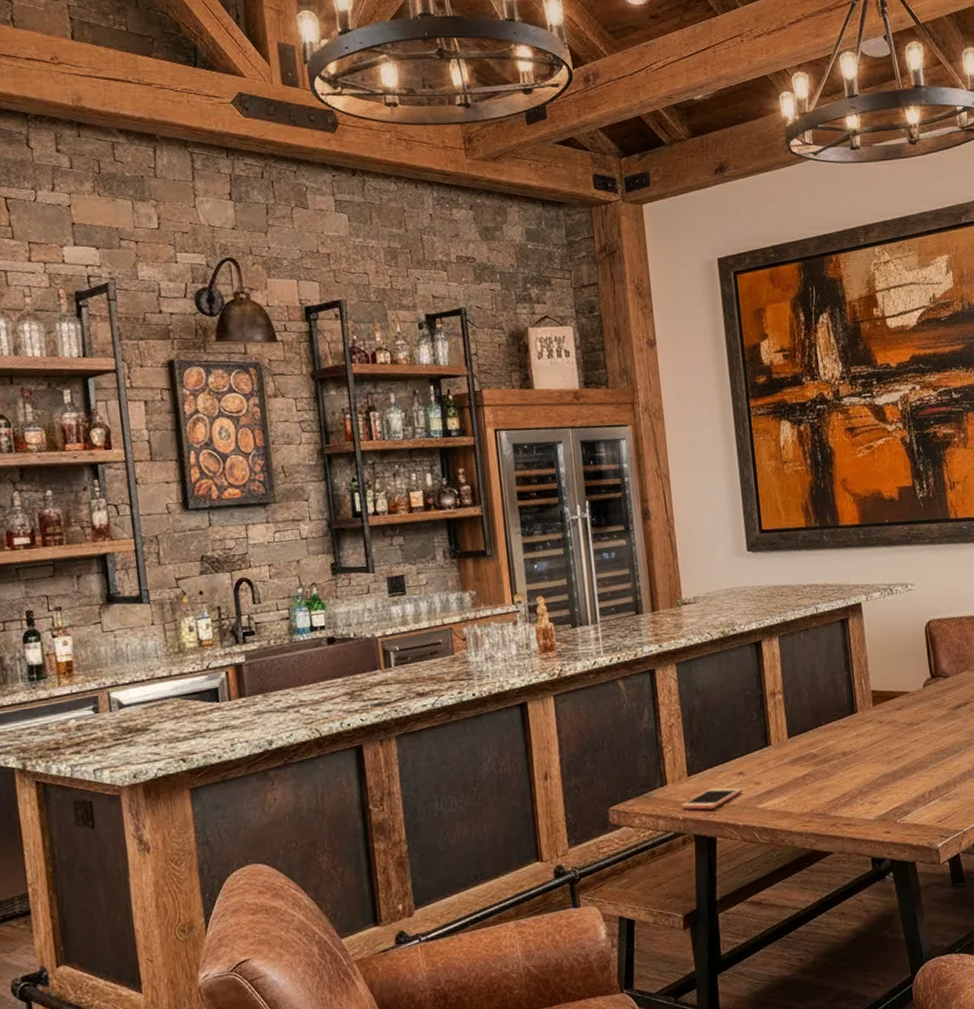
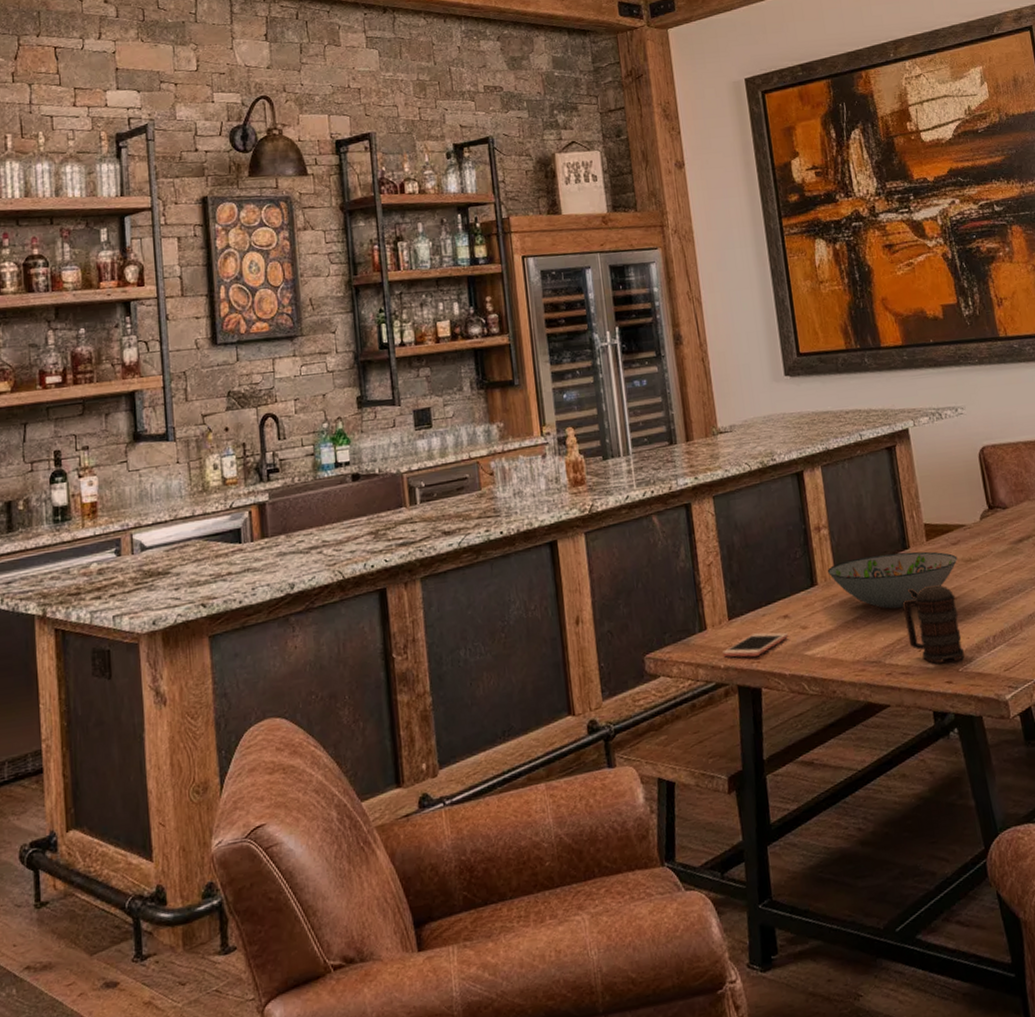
decorative bowl: none [780,715,901,767] -> present [827,551,958,609]
beer mug: none [848,745,902,816] -> present [902,584,965,664]

